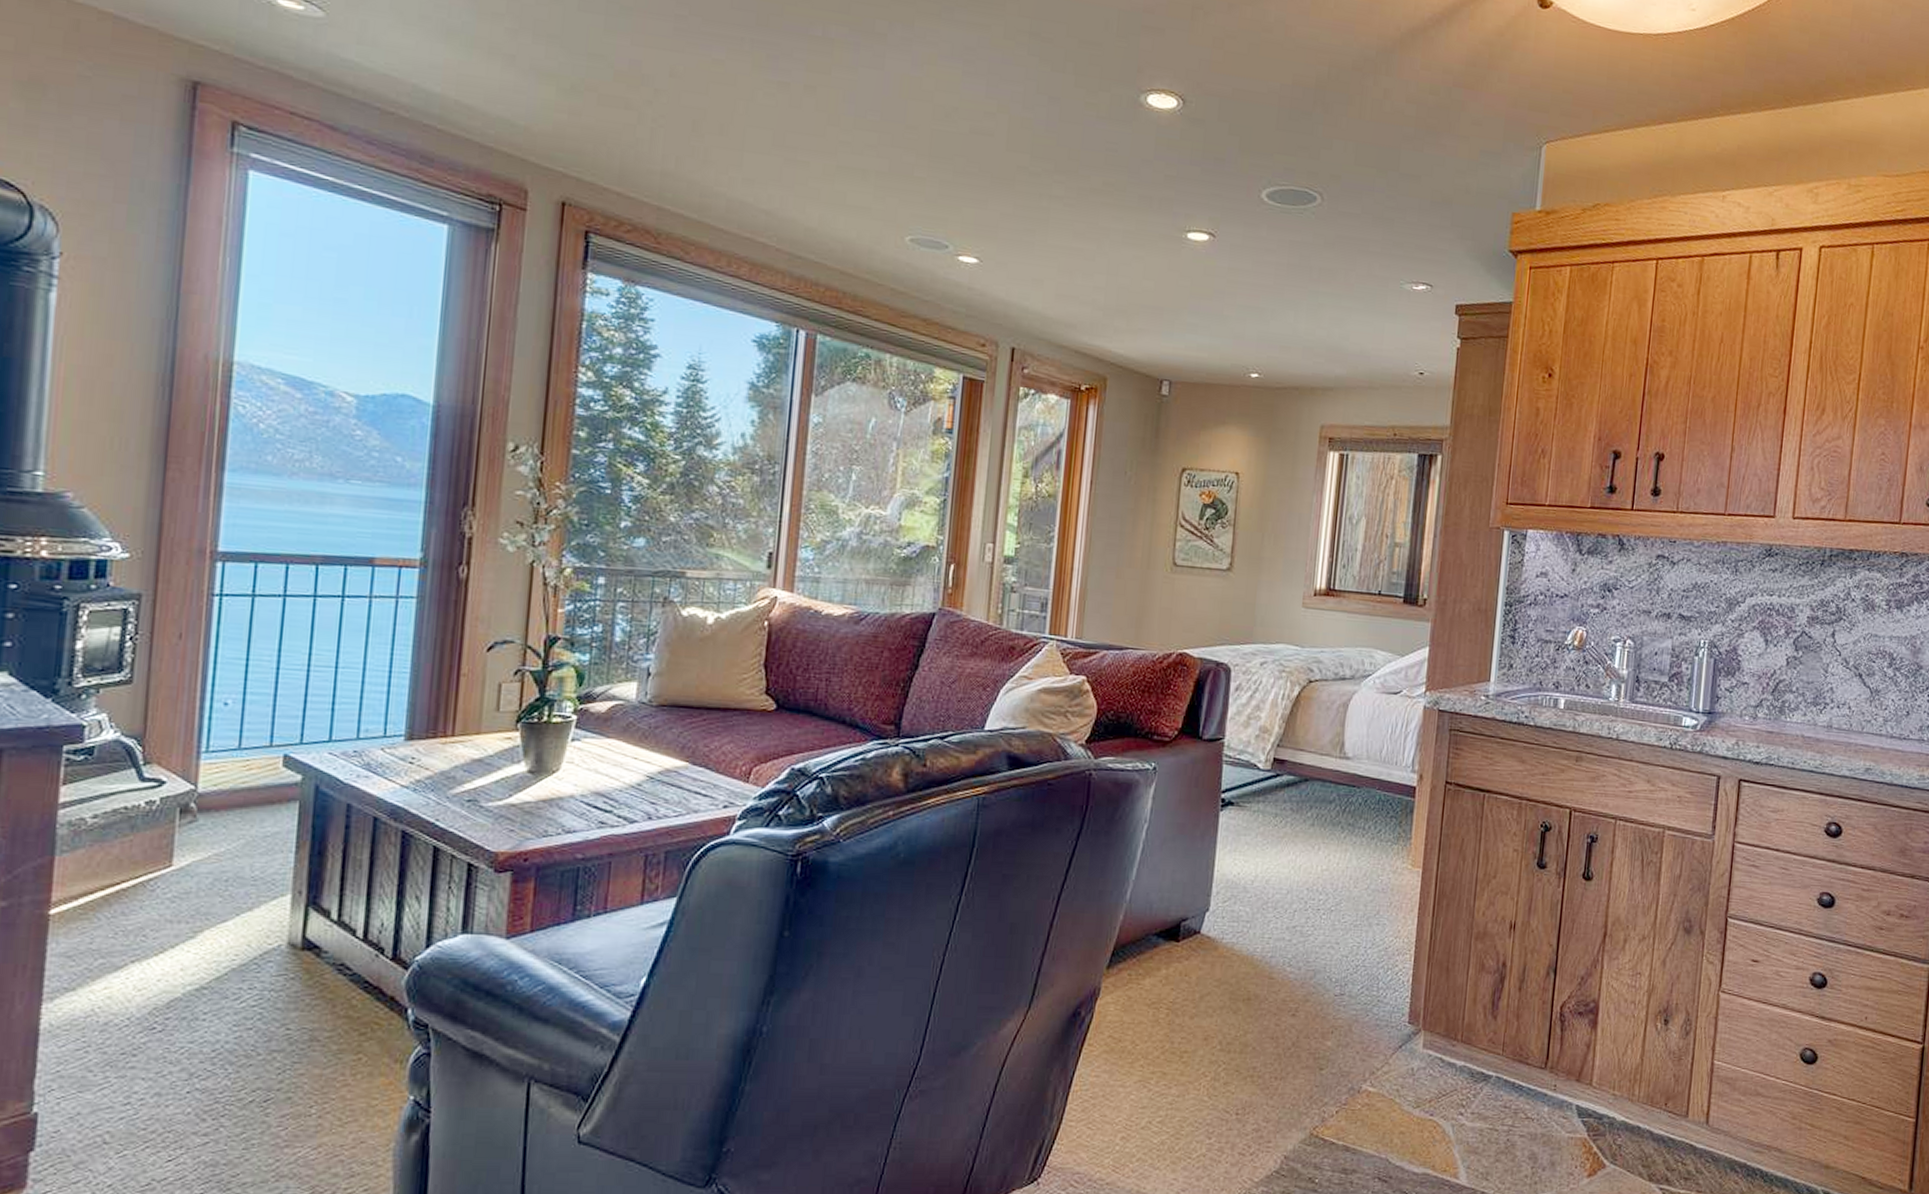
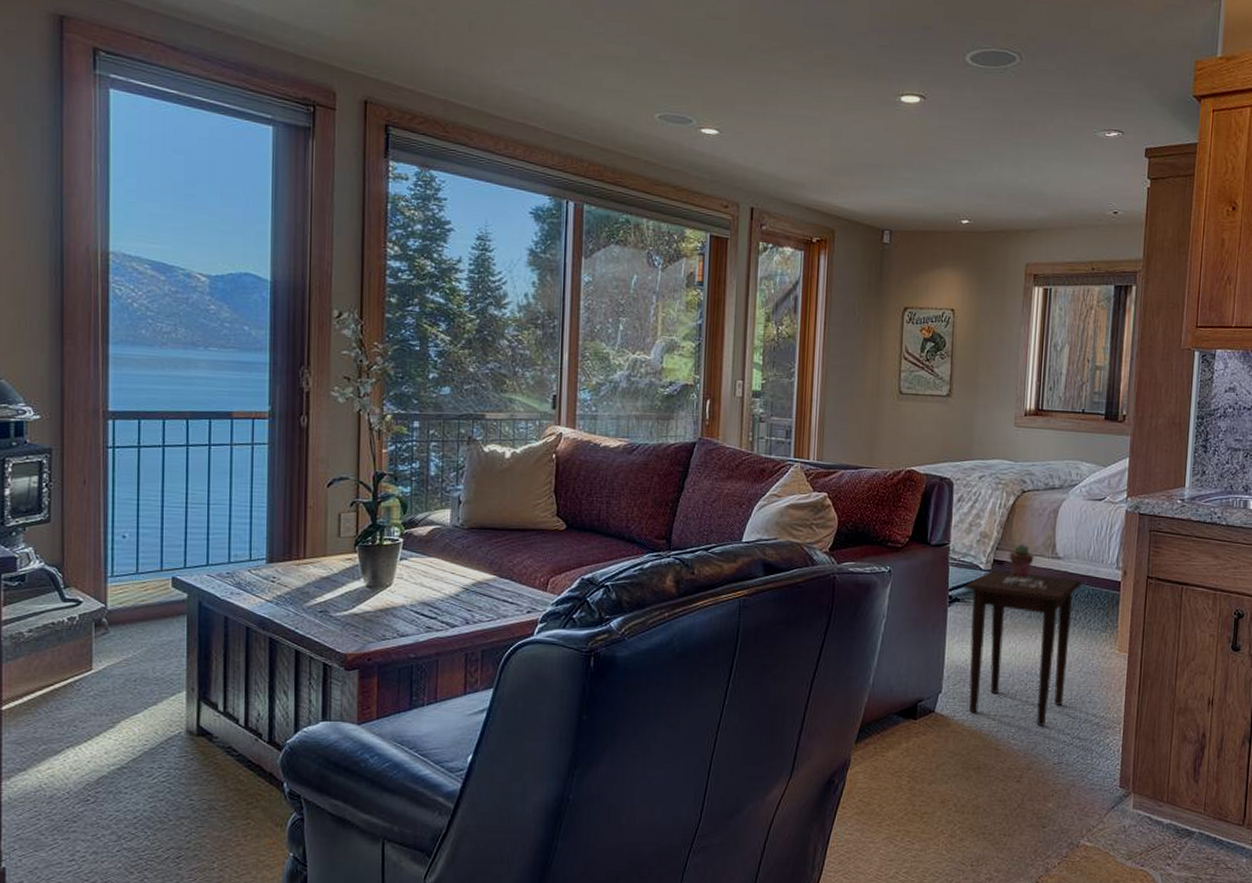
side table: none [1239,769,1374,951] -> present [964,569,1083,726]
potted succulent: none [1291,741,1320,780] -> present [1009,544,1034,578]

